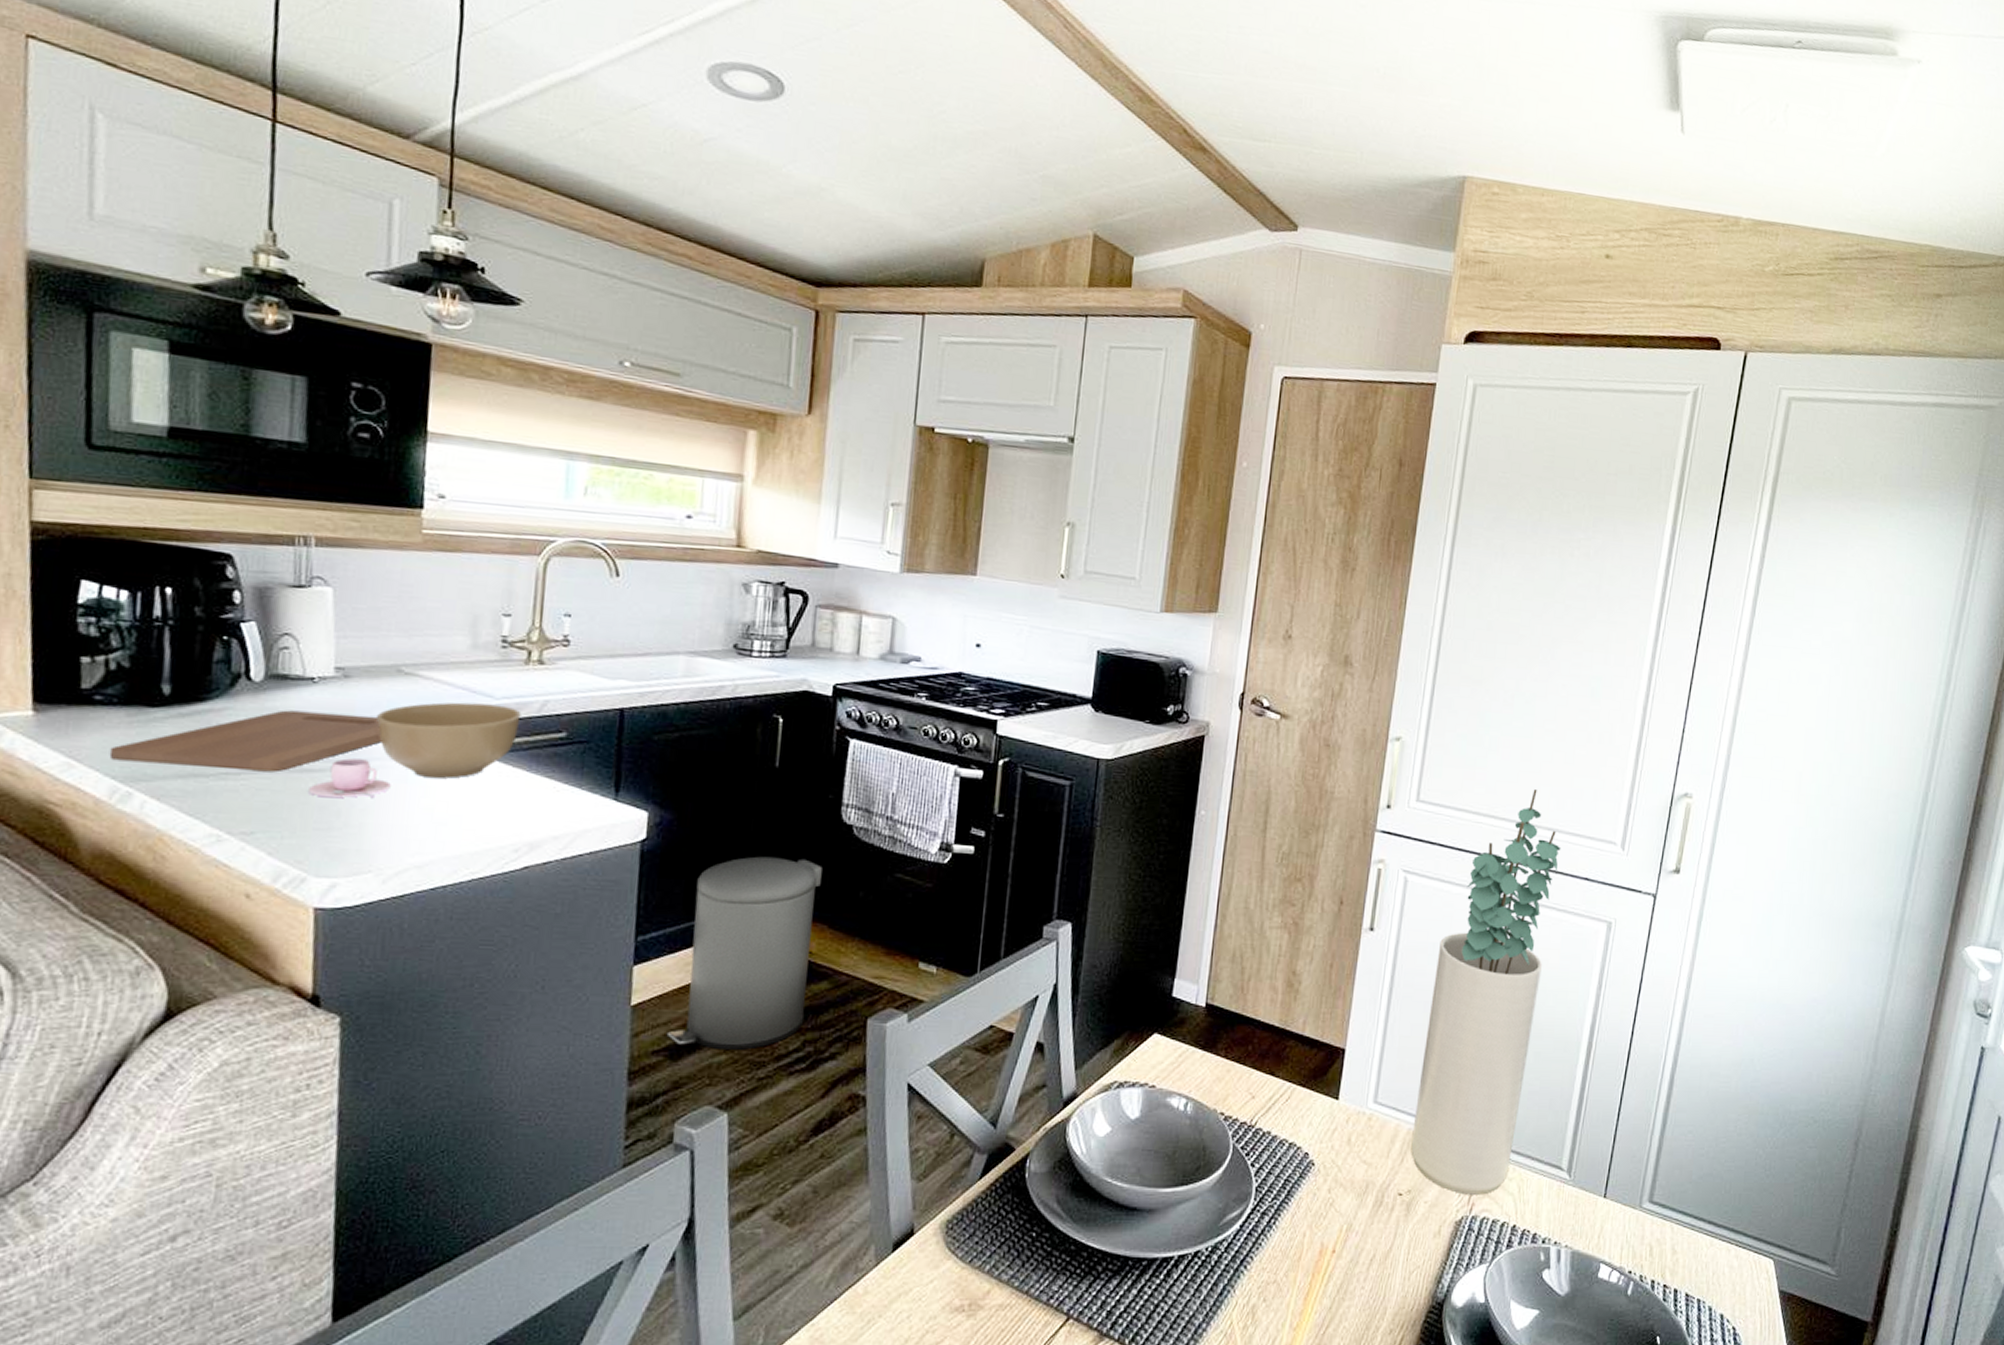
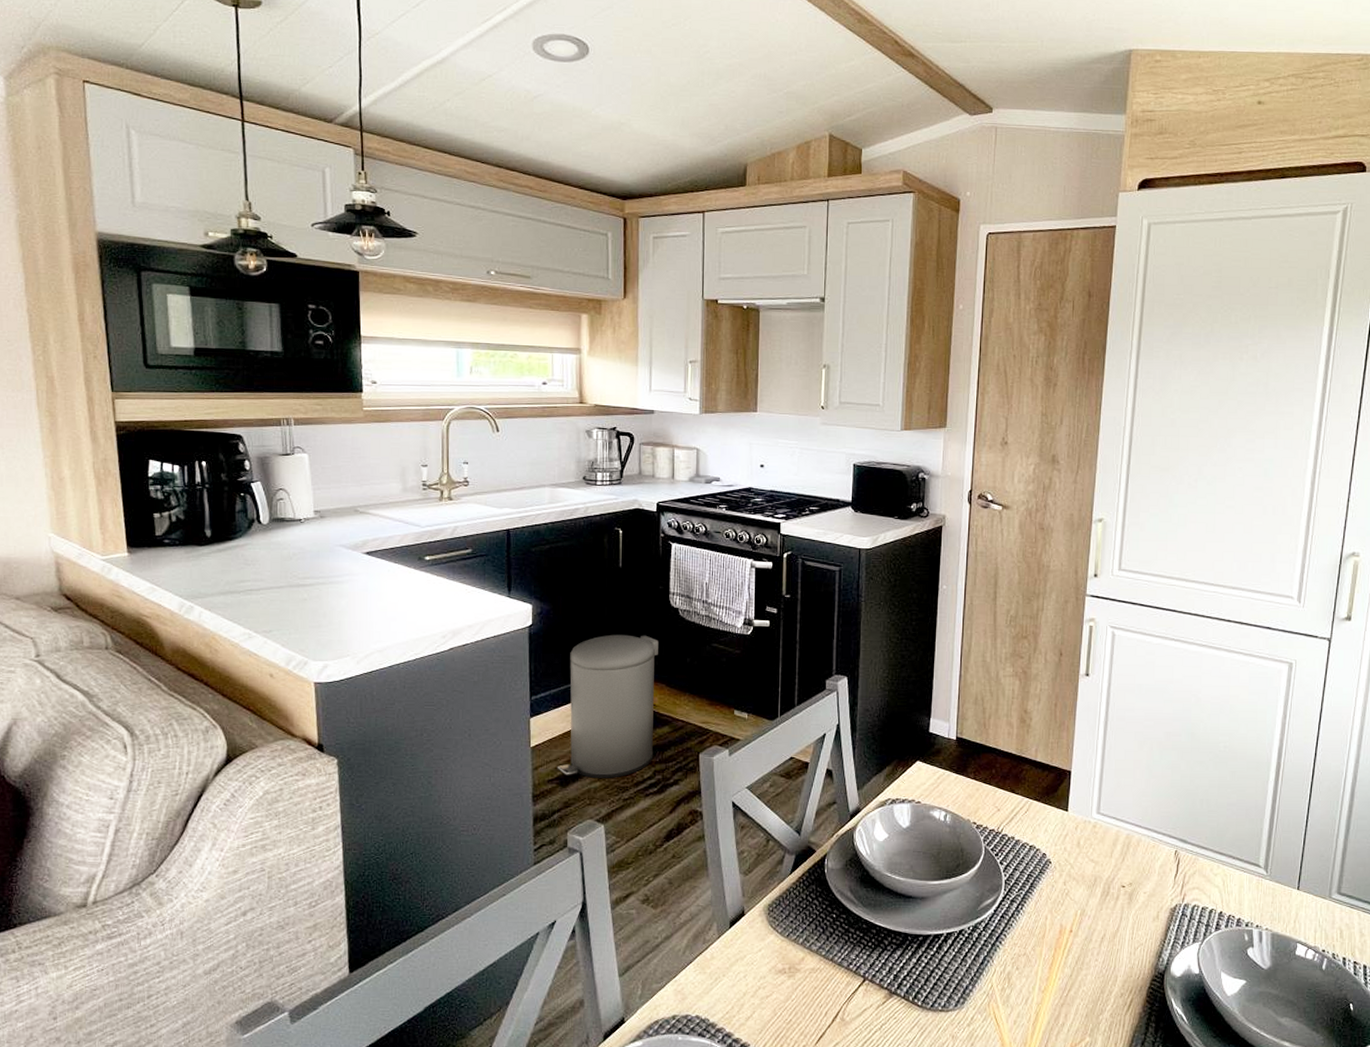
cutting board: present [109,710,382,772] -> none [177,543,349,588]
teacup: present [308,758,391,798] -> none [304,575,357,603]
bowl: present [375,702,521,778] -> none [343,531,440,587]
vase: present [1411,789,1561,1195] -> none [1130,556,1245,887]

